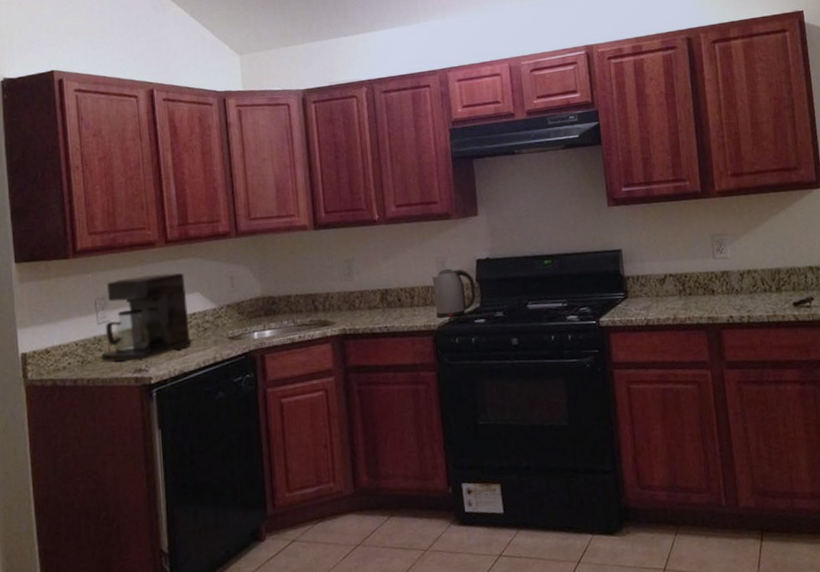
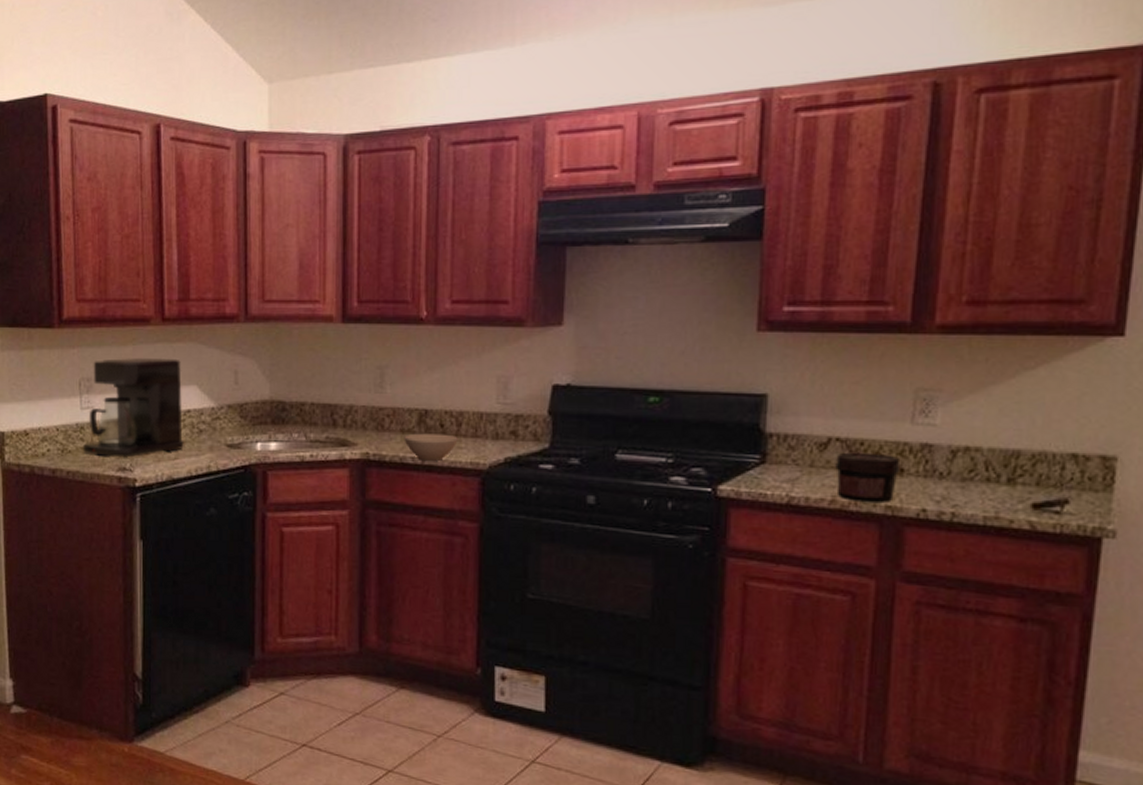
bowl: none [371,306,413,329] -> present [404,433,458,461]
kettle: present [432,268,476,318] -> none [487,392,546,457]
jar: none [672,281,713,318] -> present [835,452,901,504]

